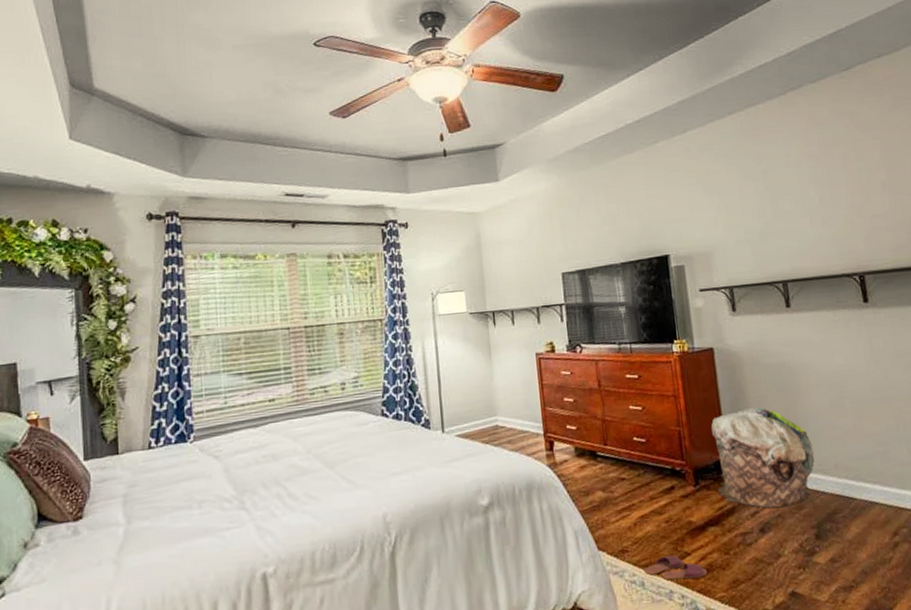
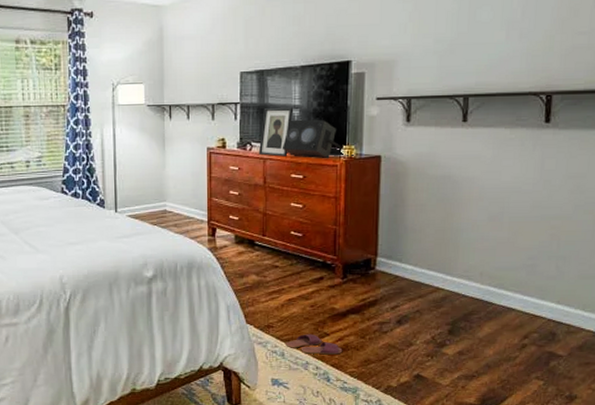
picture frame: none [589,305,620,358] -> present [258,108,294,157]
speaker: none [612,315,688,357] -> present [282,119,355,159]
laundry basket: present [711,407,815,508] -> none [363,215,462,305]

